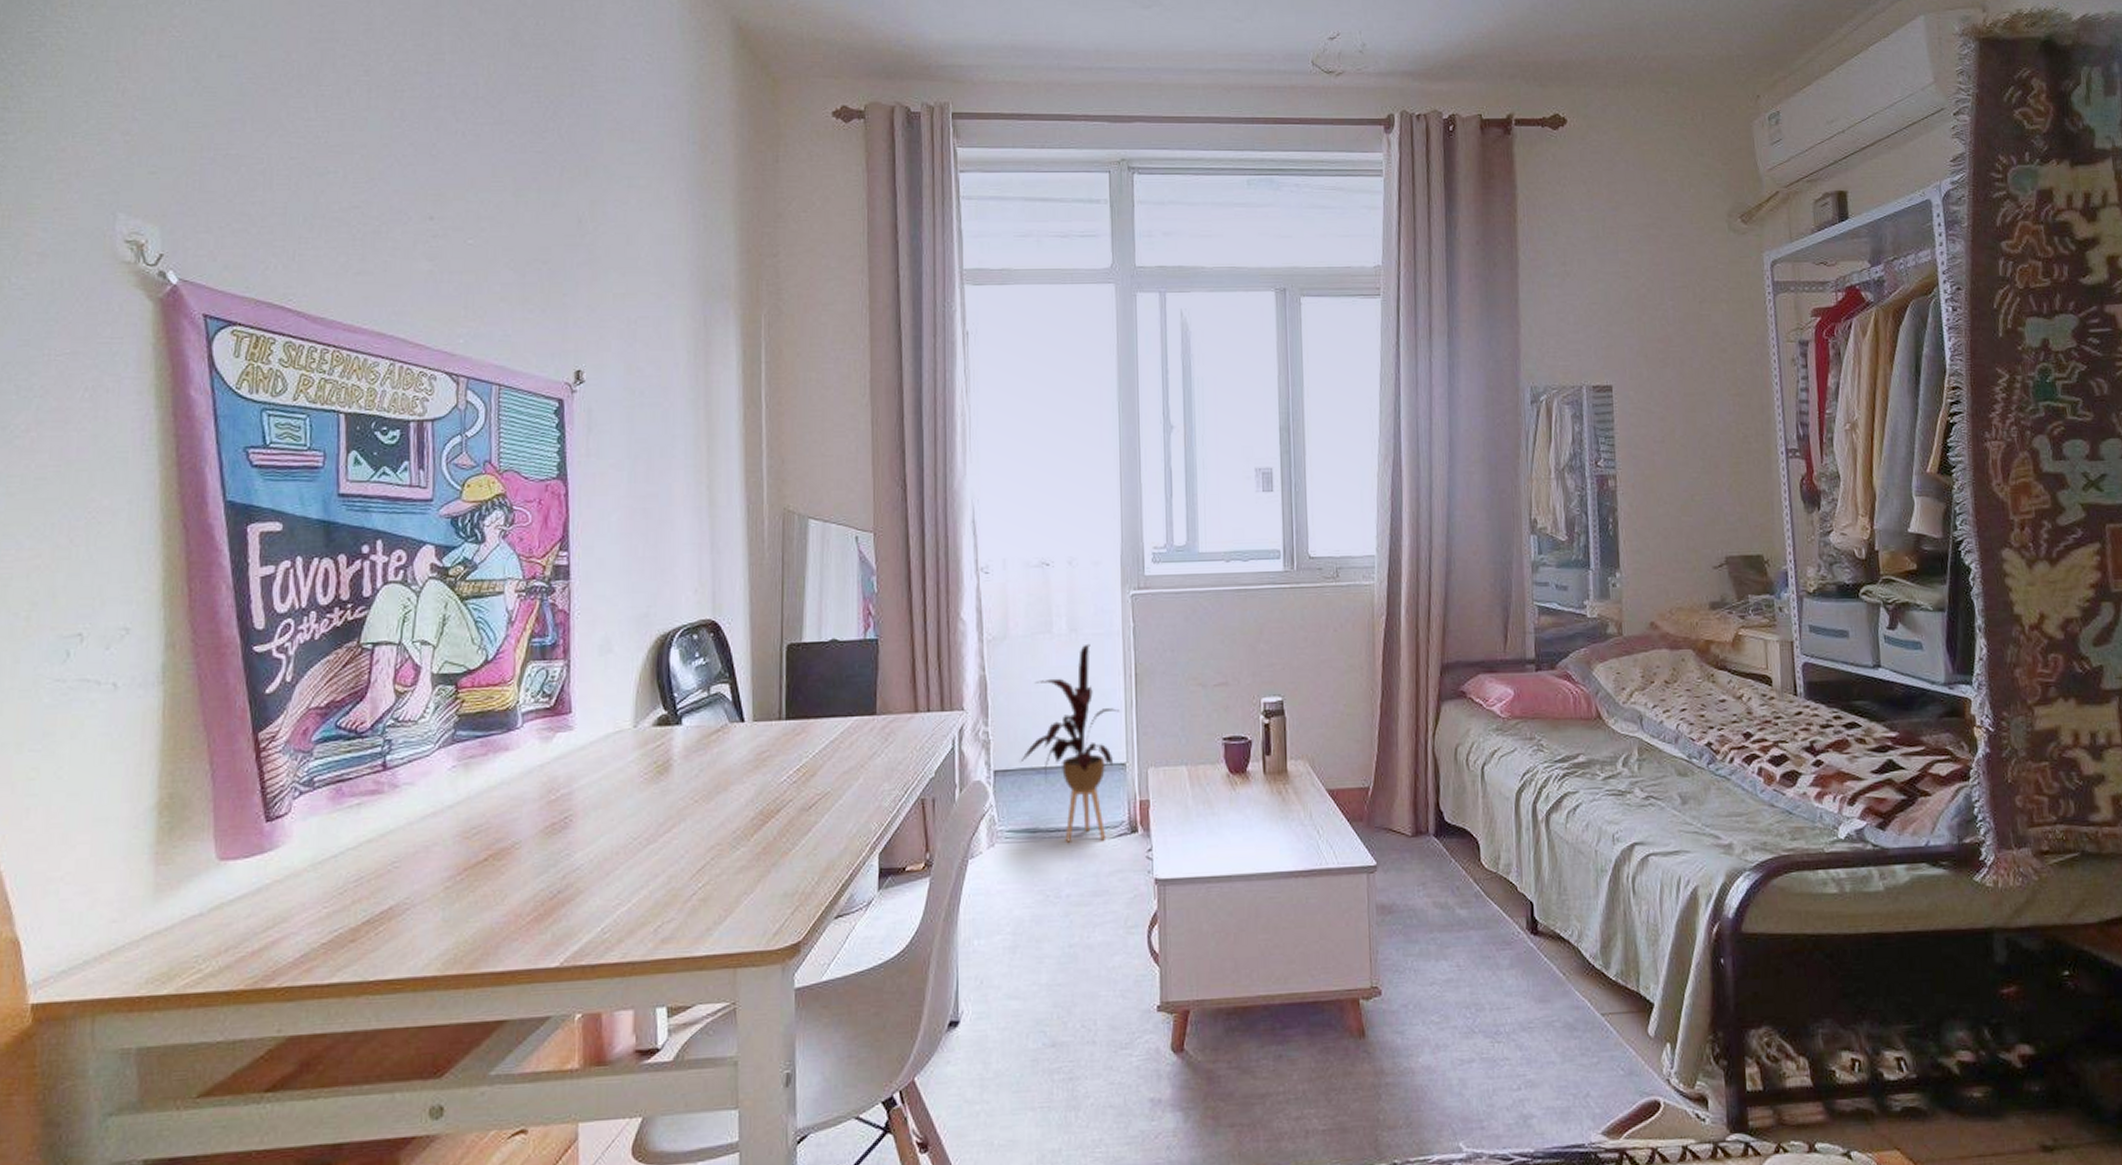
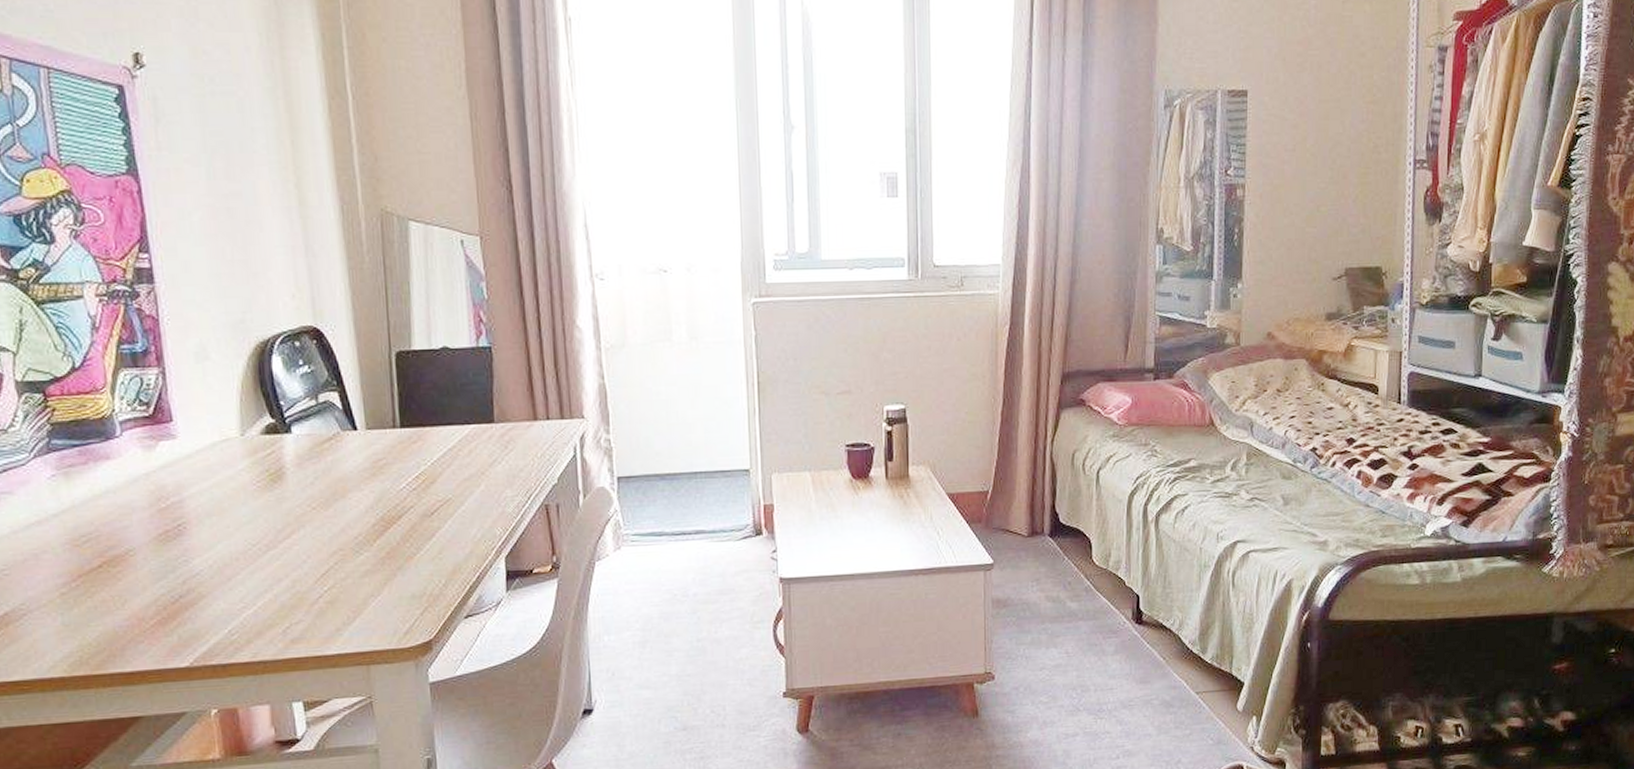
house plant: present [1020,643,1119,842] -> none [643,352,742,545]

